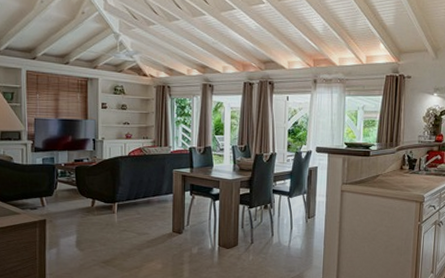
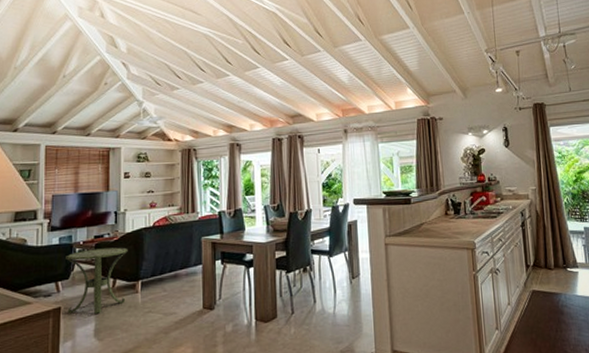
side table: none [49,171,105,228] -> present [66,247,128,314]

